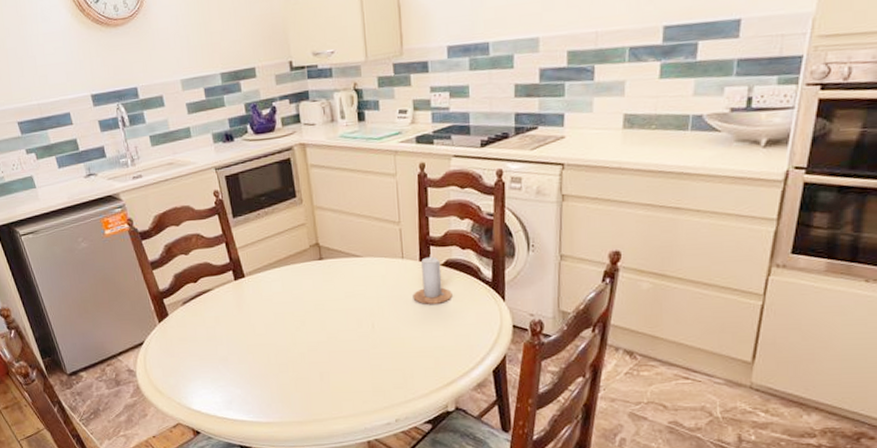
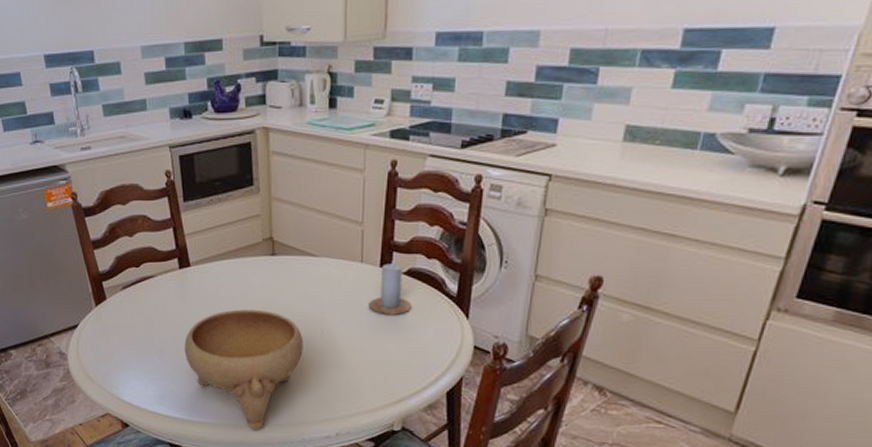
bowl: none [245,311,357,425] -> present [184,309,304,431]

